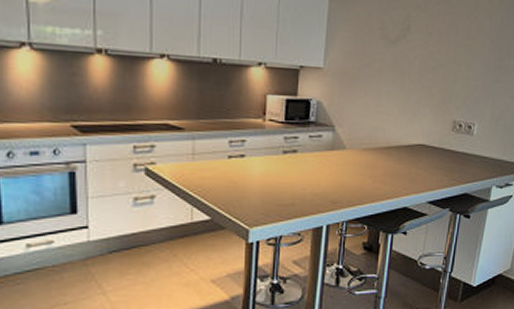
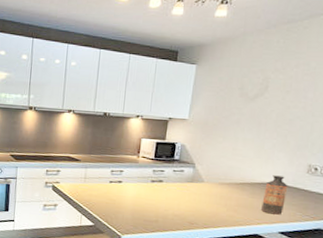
bottle: none [409,135,435,182] -> present [261,175,288,215]

